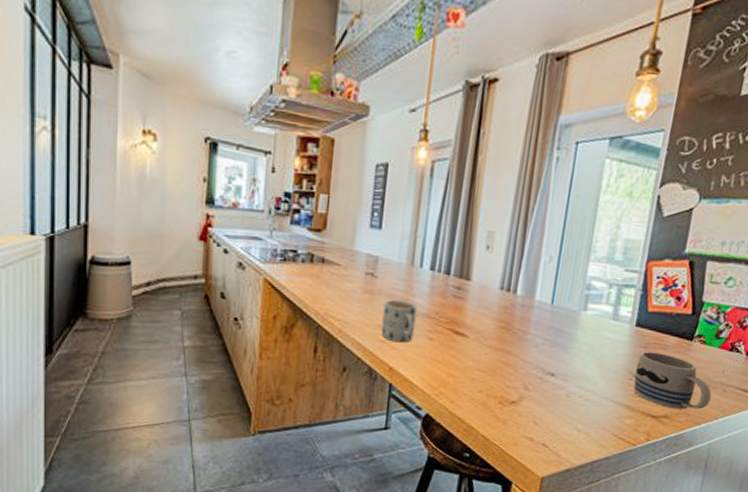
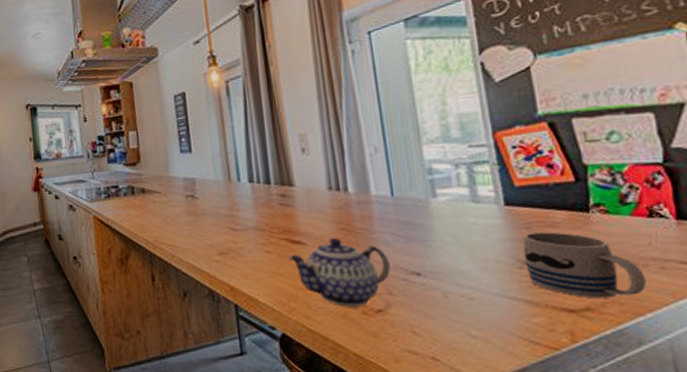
mug: present [381,300,417,343] -> none [210,217,248,260]
teapot: none [449,334,533,397] -> present [288,238,390,307]

